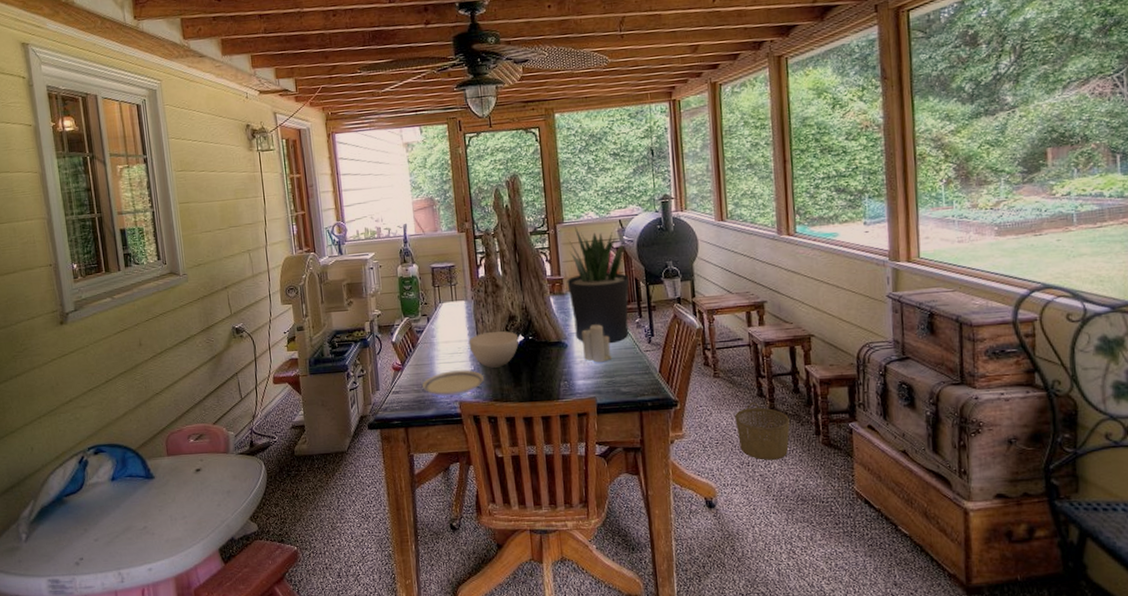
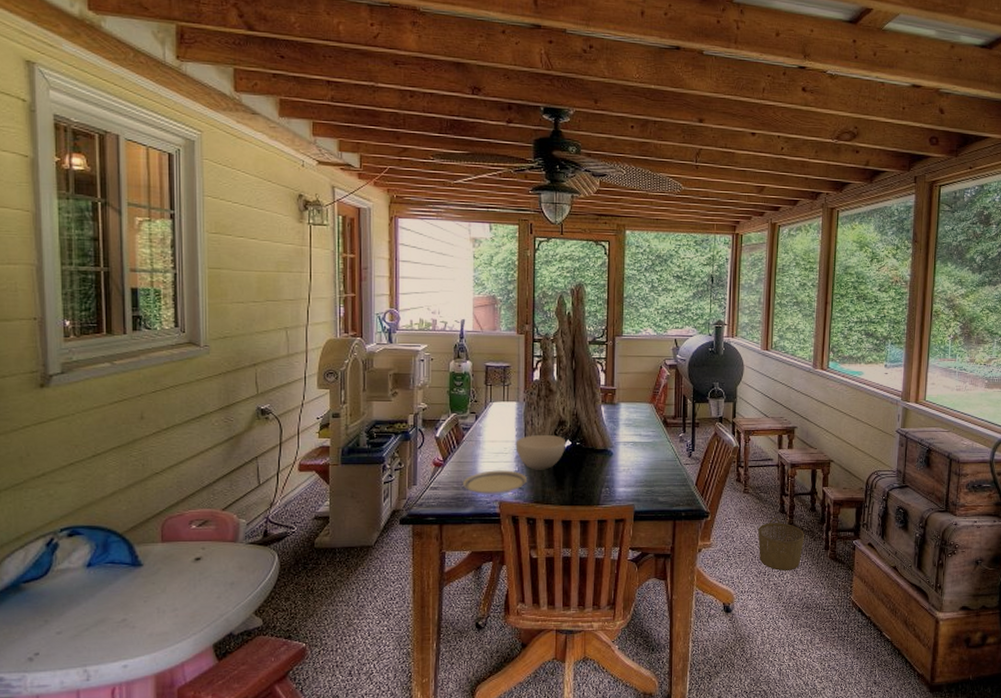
planter: present [567,226,630,343] -> none [619,341,679,454]
candle: present [582,323,613,363] -> none [627,434,654,472]

